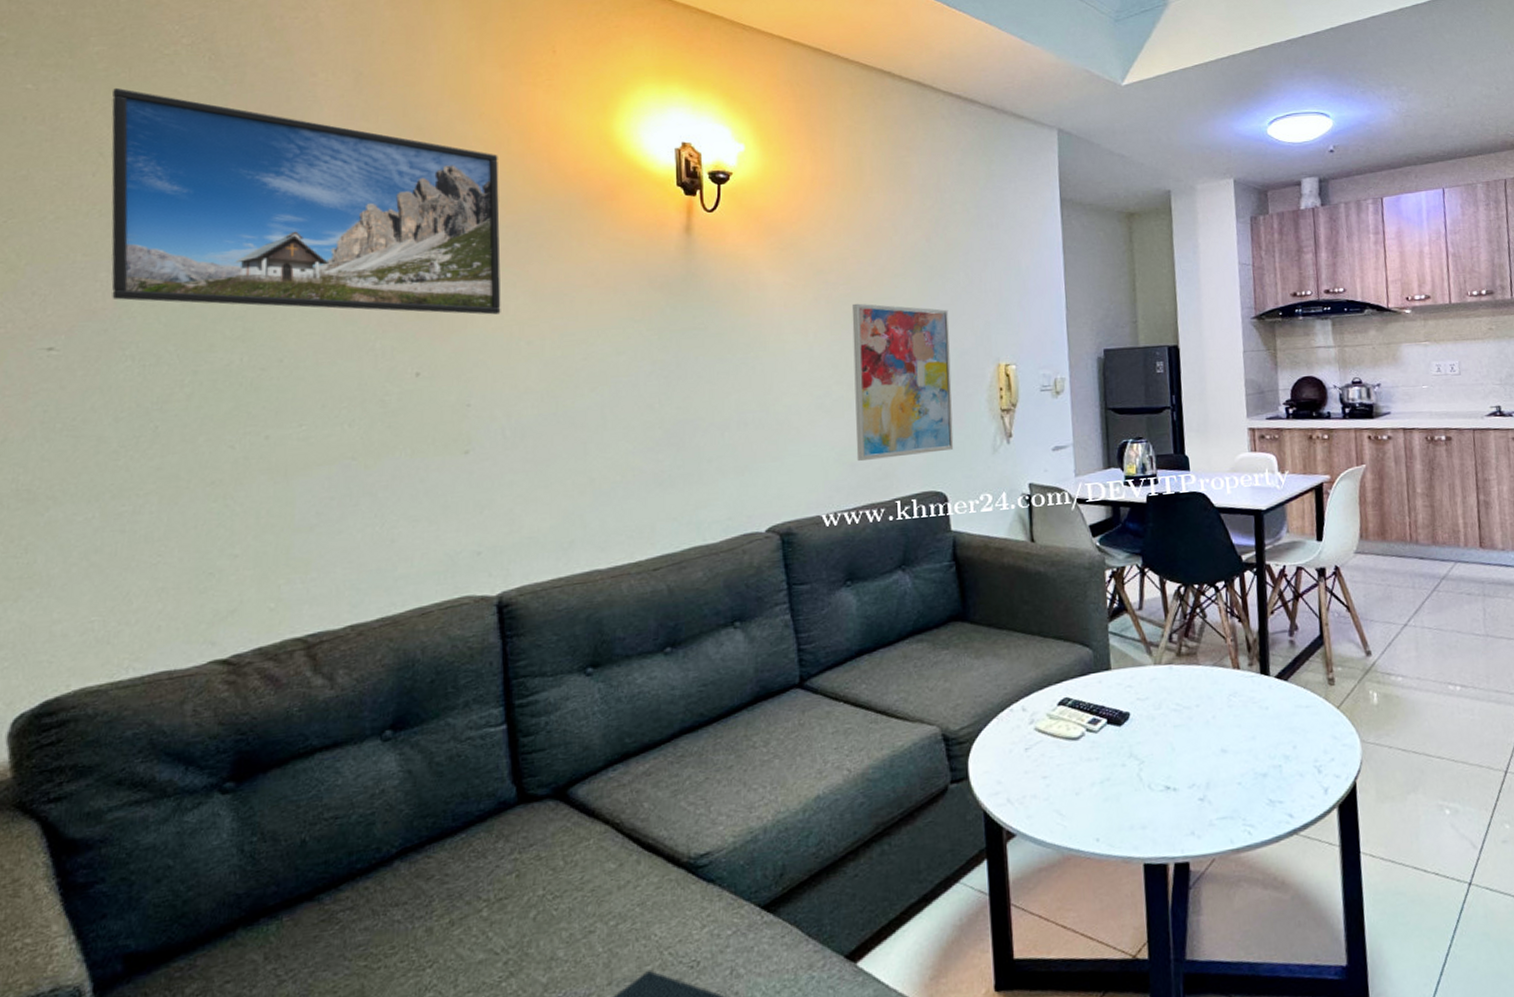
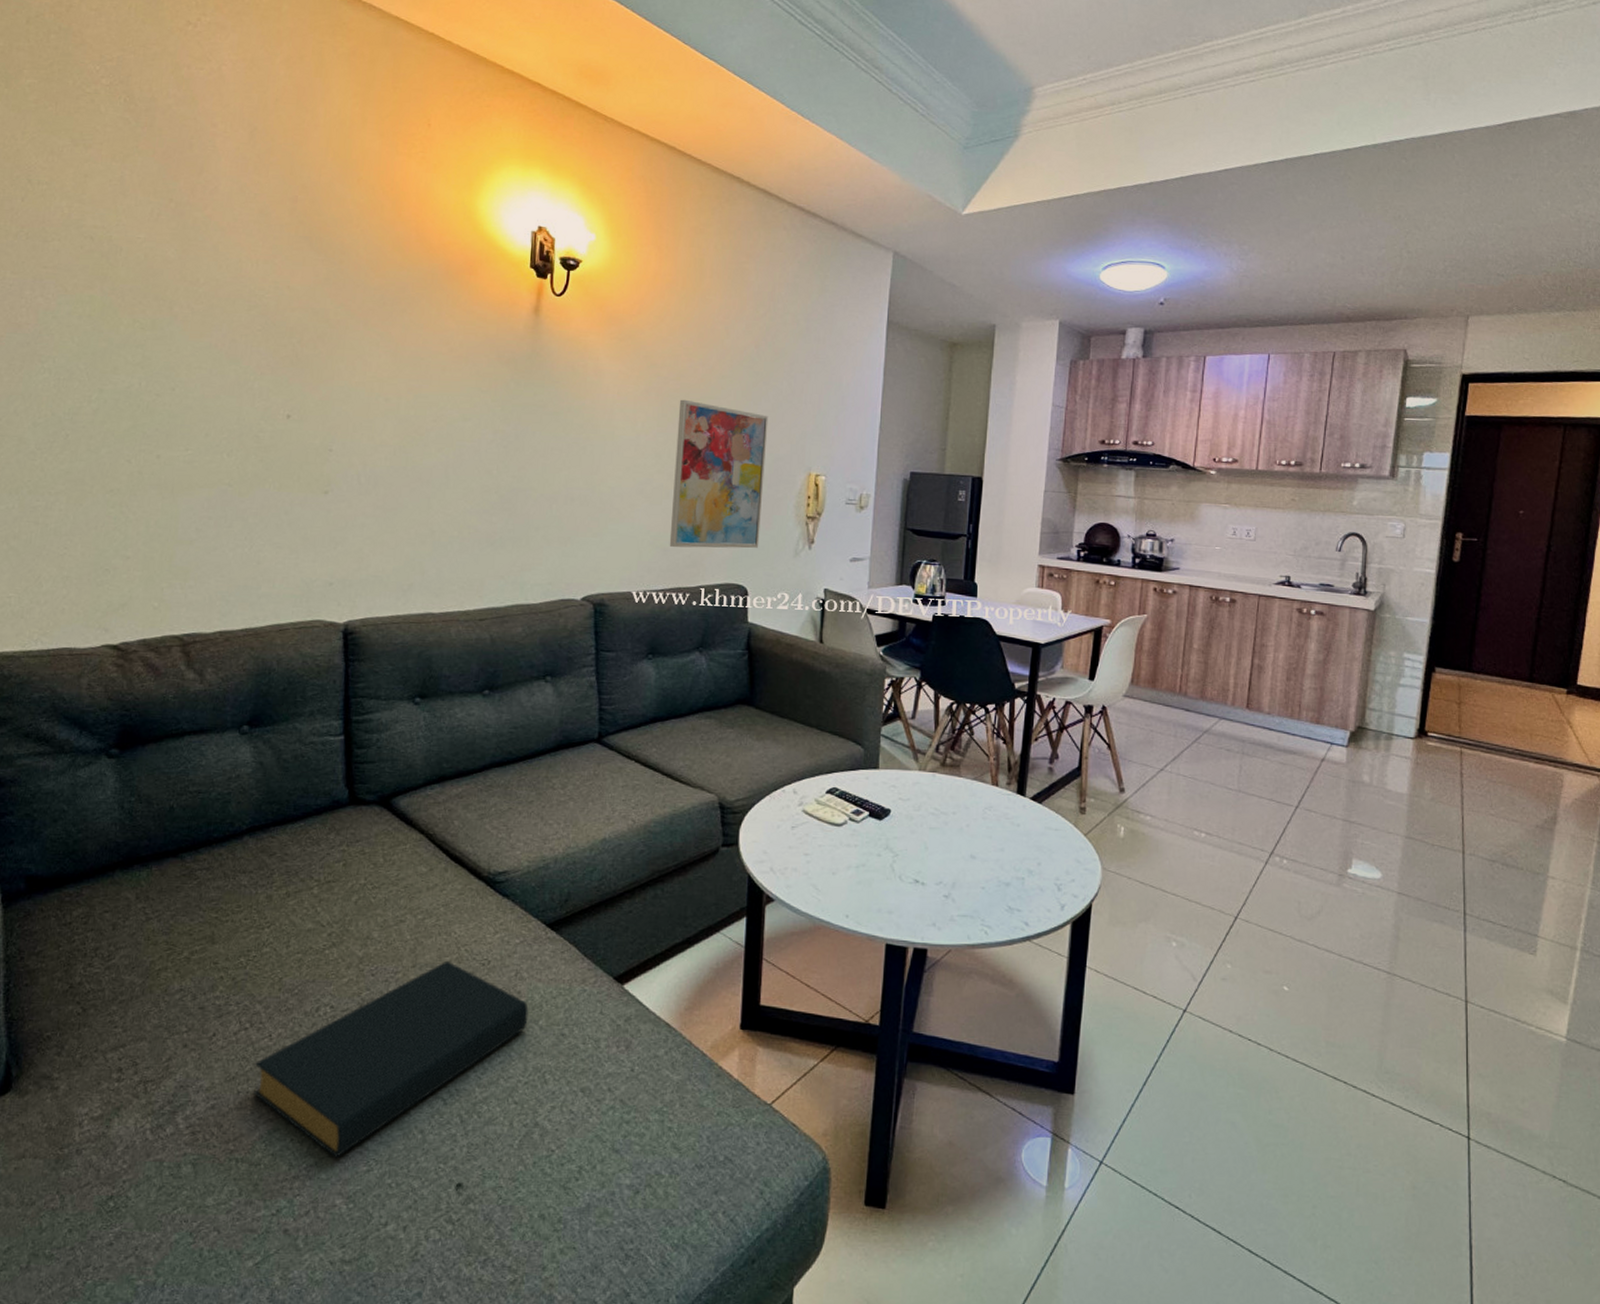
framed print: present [111,87,501,315] -> none [34,120,372,370]

